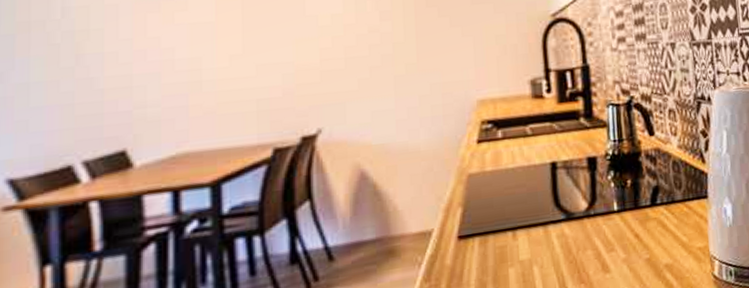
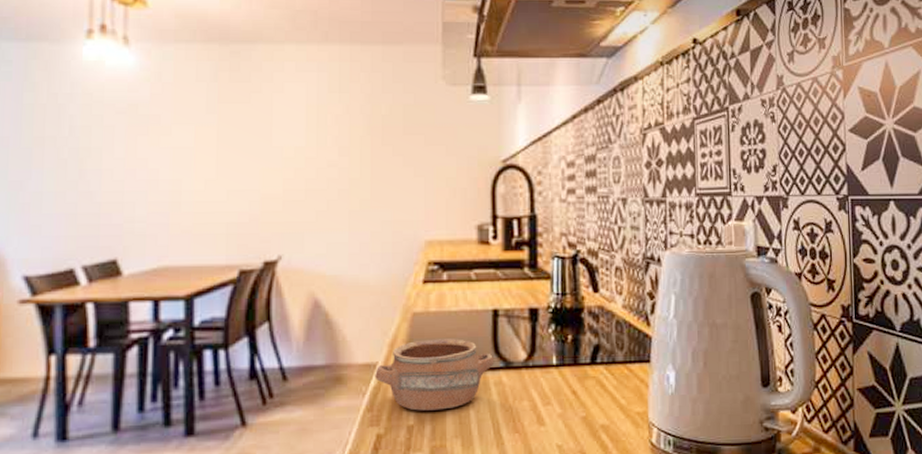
pottery: none [431,196,556,275] -> present [375,339,495,411]

